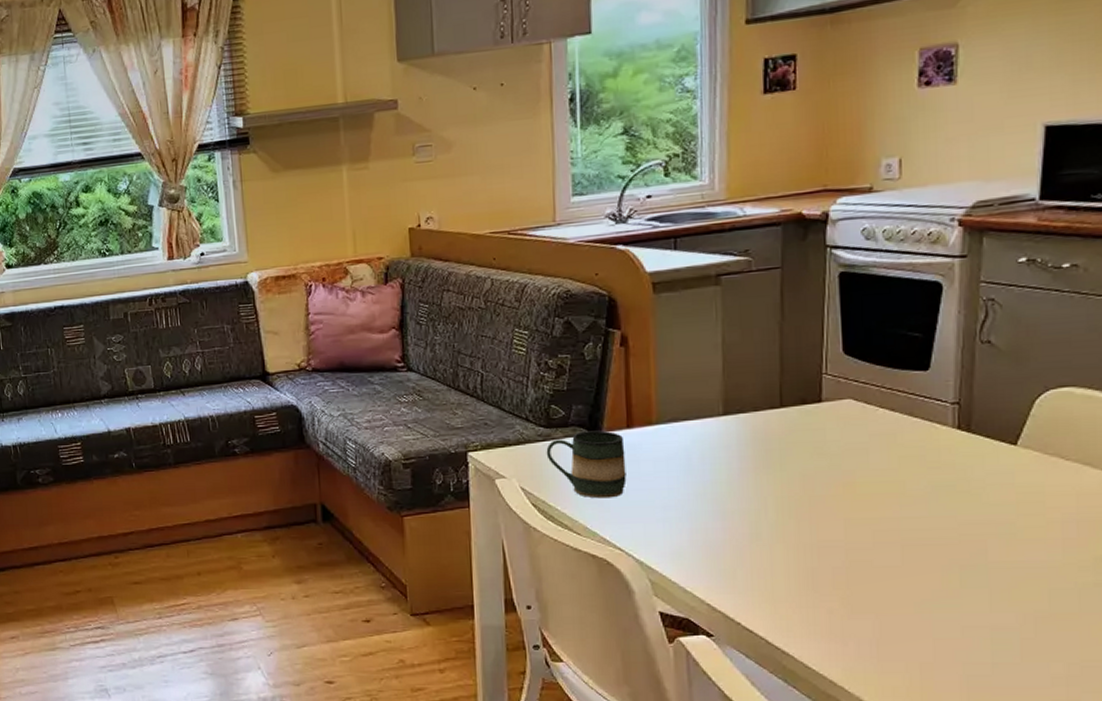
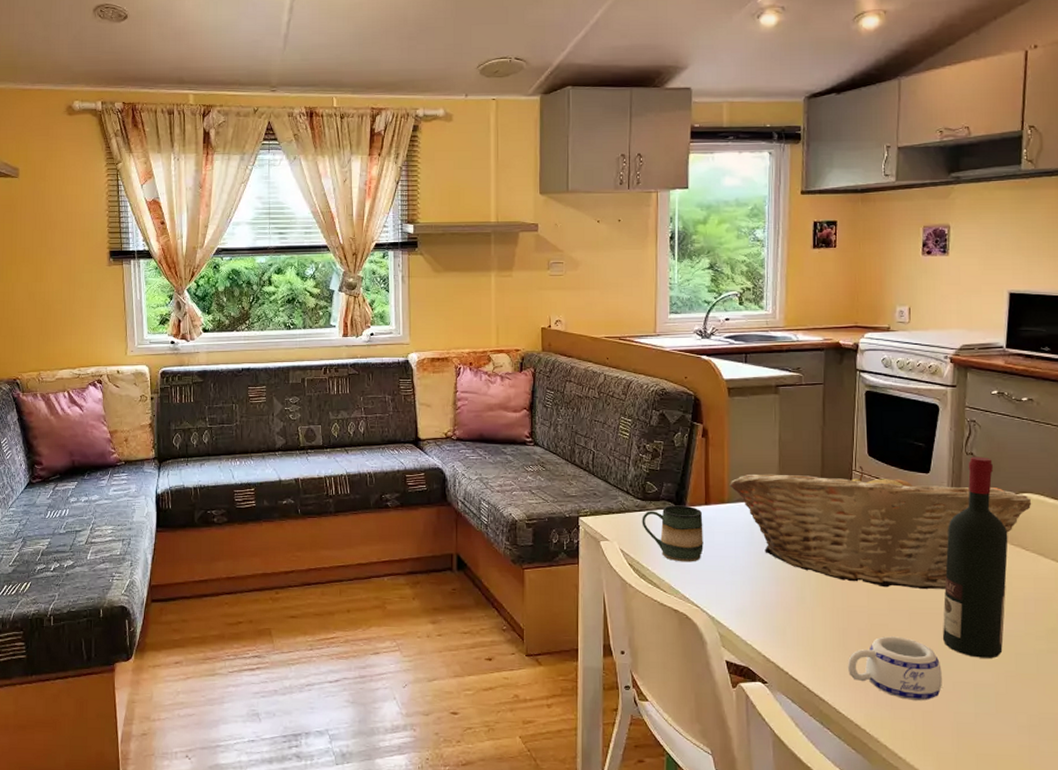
fruit basket: none [658,366,1075,516] -> present [730,465,1032,590]
mug: none [818,575,947,652] -> present [847,636,942,701]
wine bottle: none [947,344,1040,596] -> present [942,456,1008,658]

